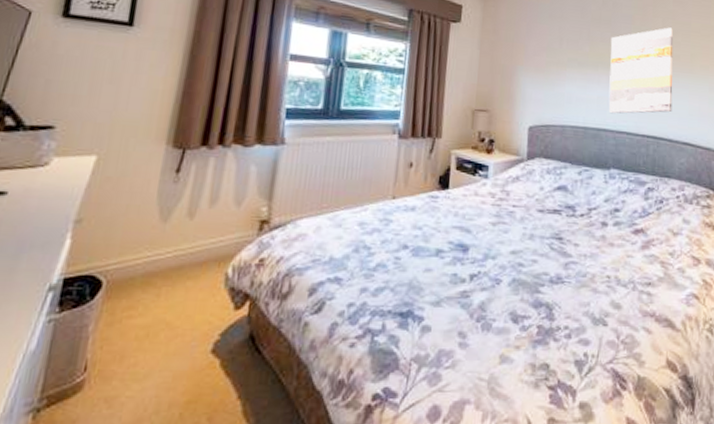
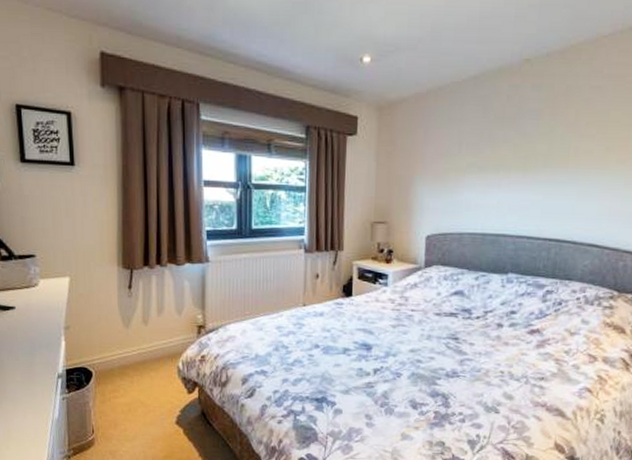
wall art: present [608,27,674,114] -> none [509,119,587,219]

